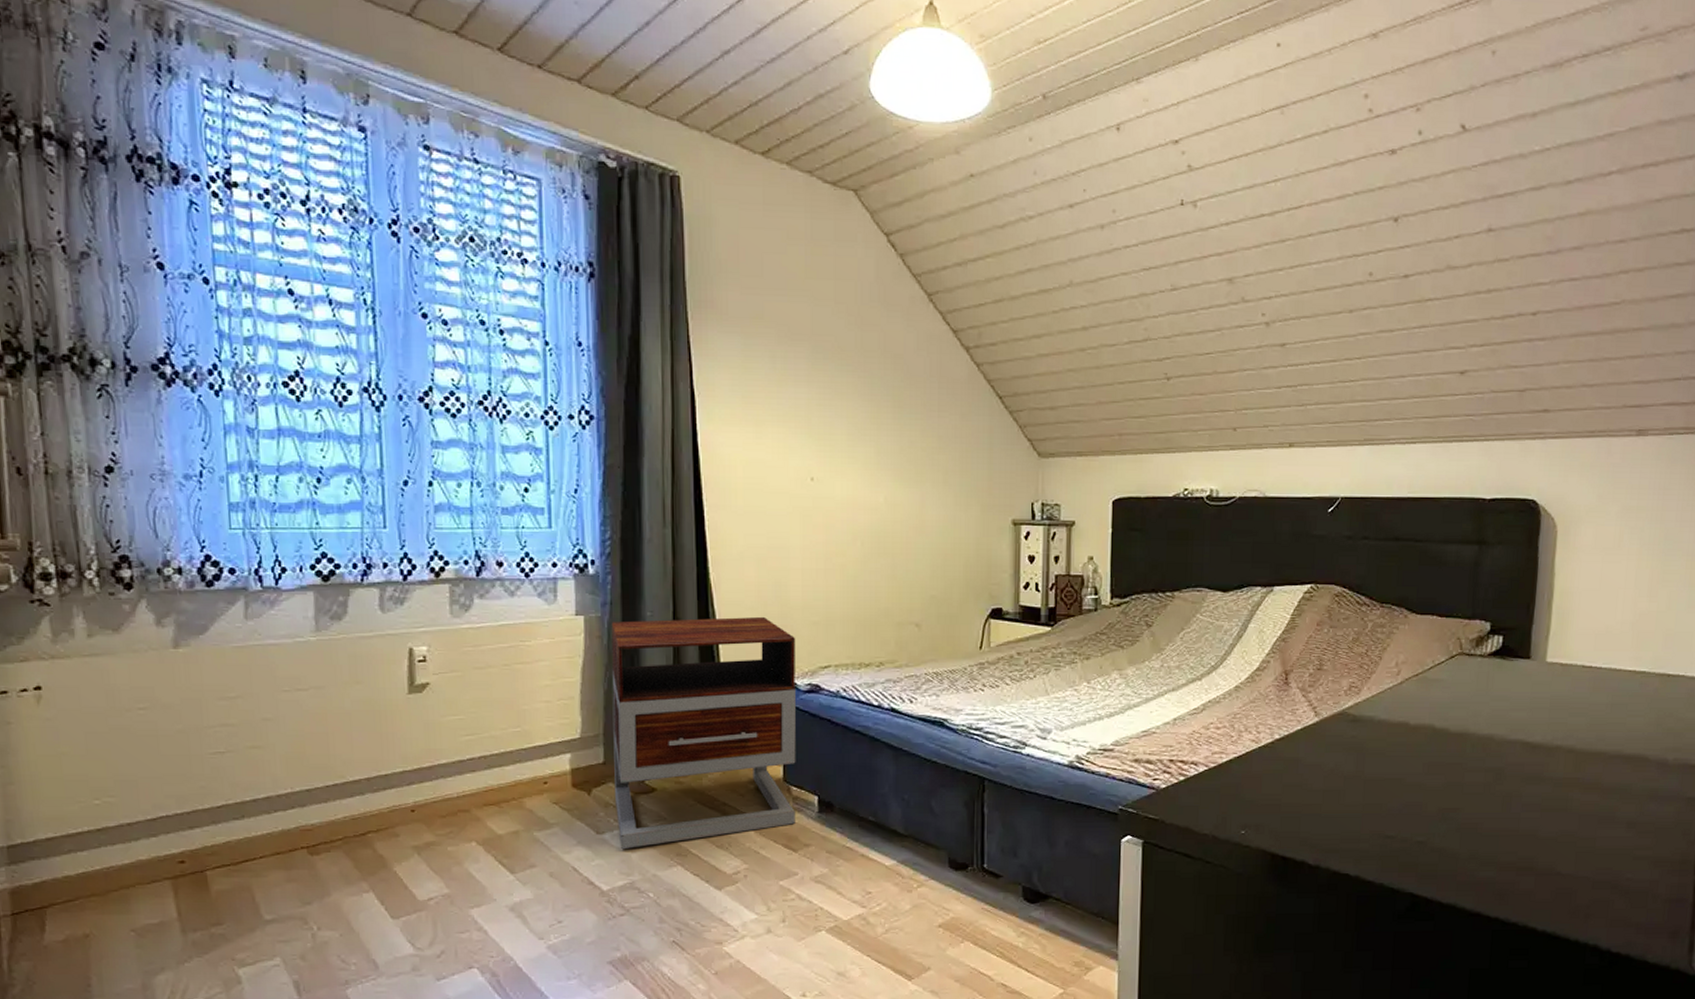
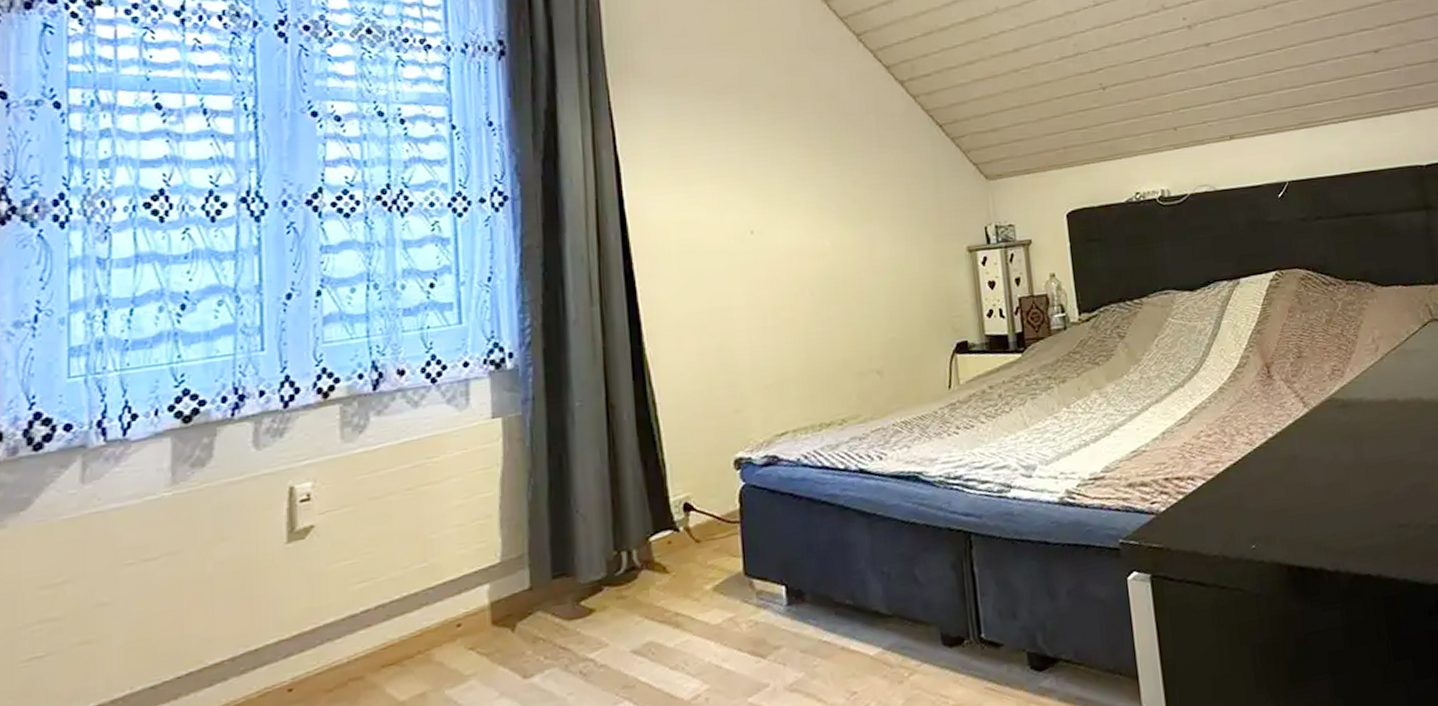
nightstand: present [611,616,796,850] -> none [534,387,761,693]

